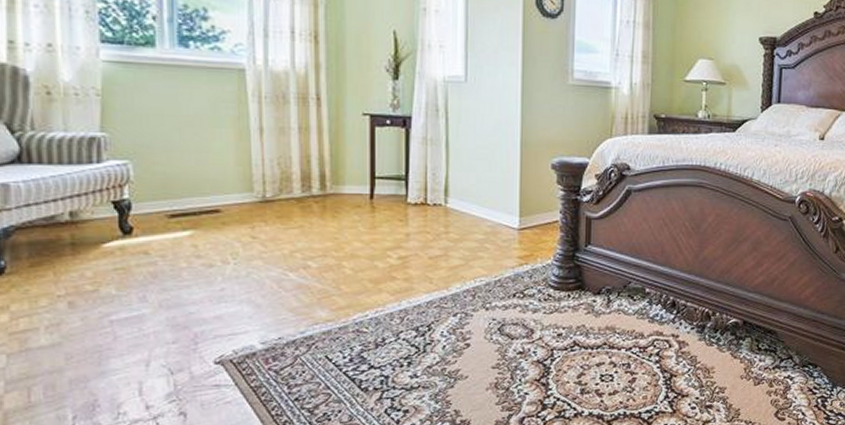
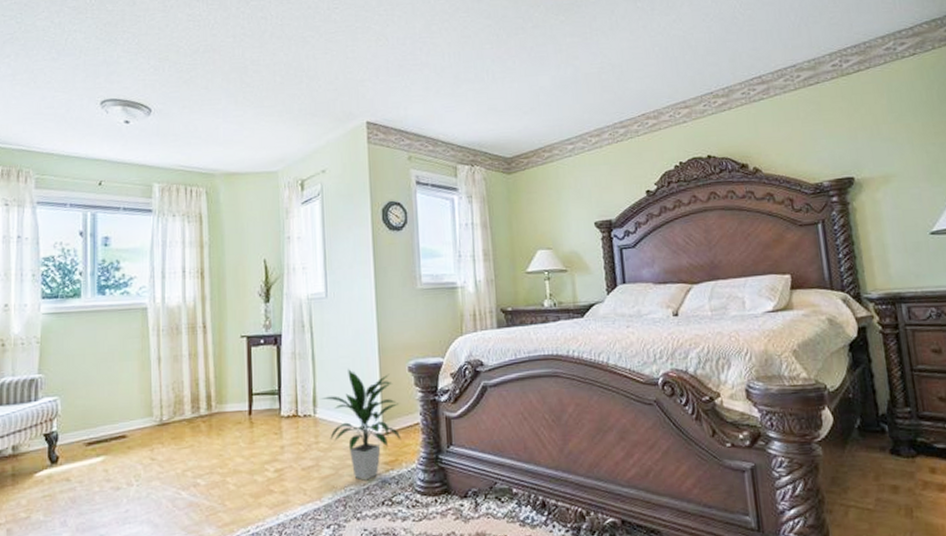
indoor plant: none [454,161,539,273] -> present [321,369,402,481]

